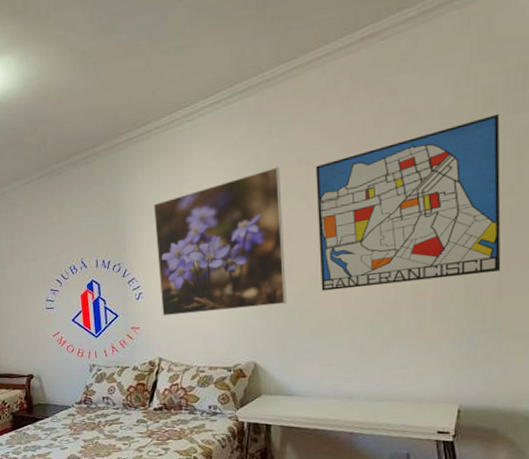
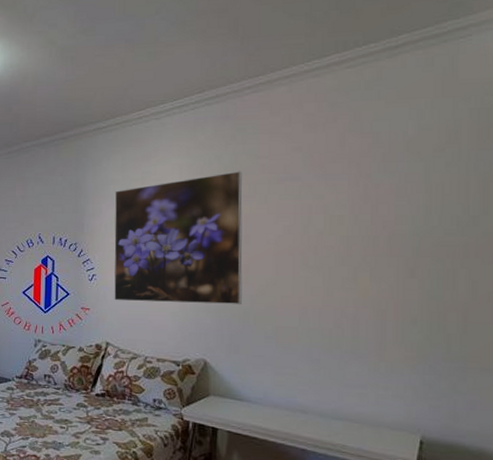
wall art: present [315,114,501,291] -> none [277,148,467,301]

